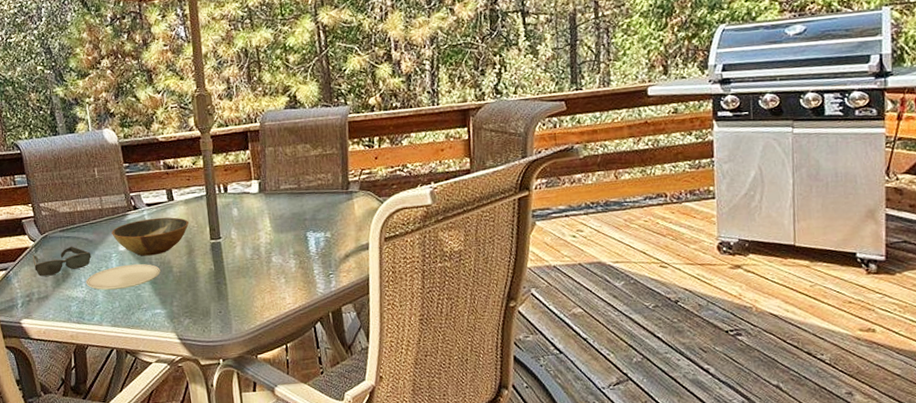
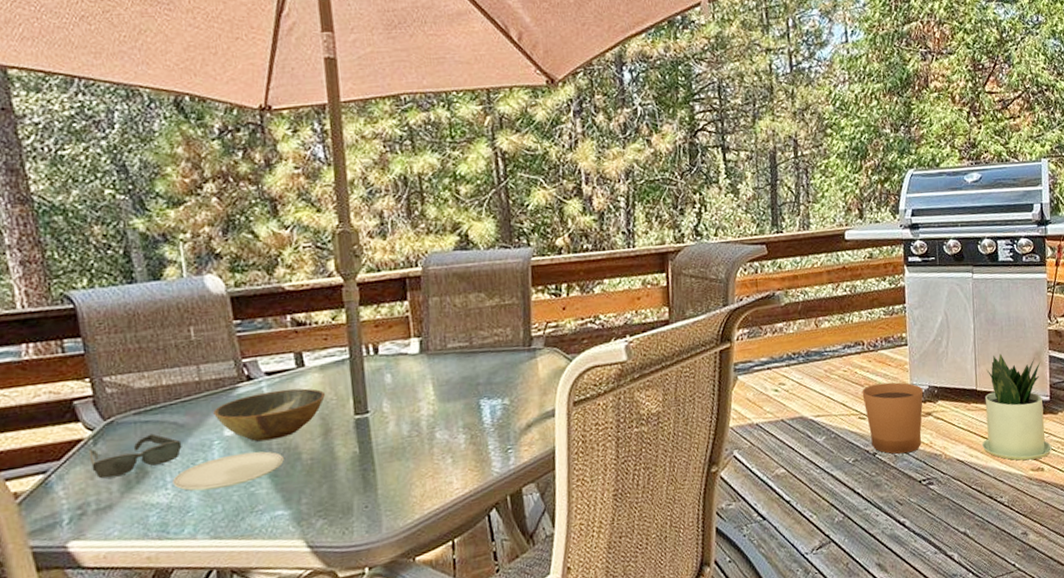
planter: none [664,233,733,304] -> present [862,382,924,454]
planter: none [800,210,887,320] -> present [982,353,1052,461]

